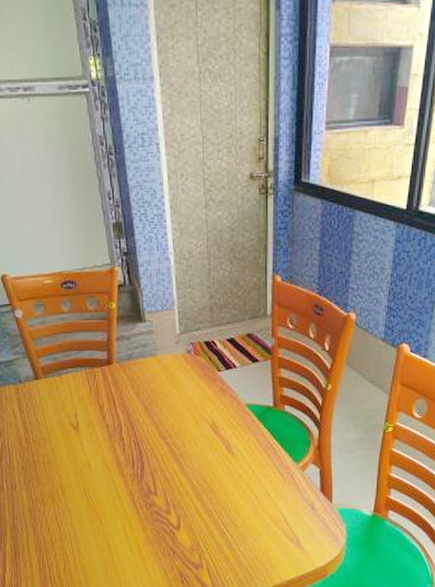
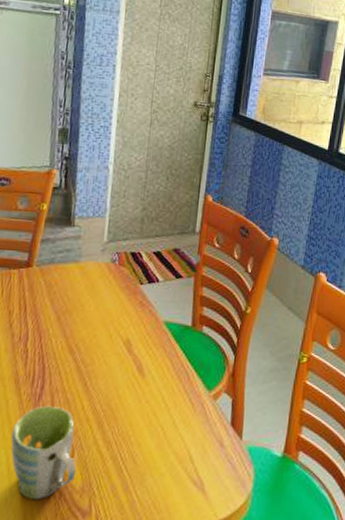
mug: none [123,483,185,558] -> present [10,405,77,501]

